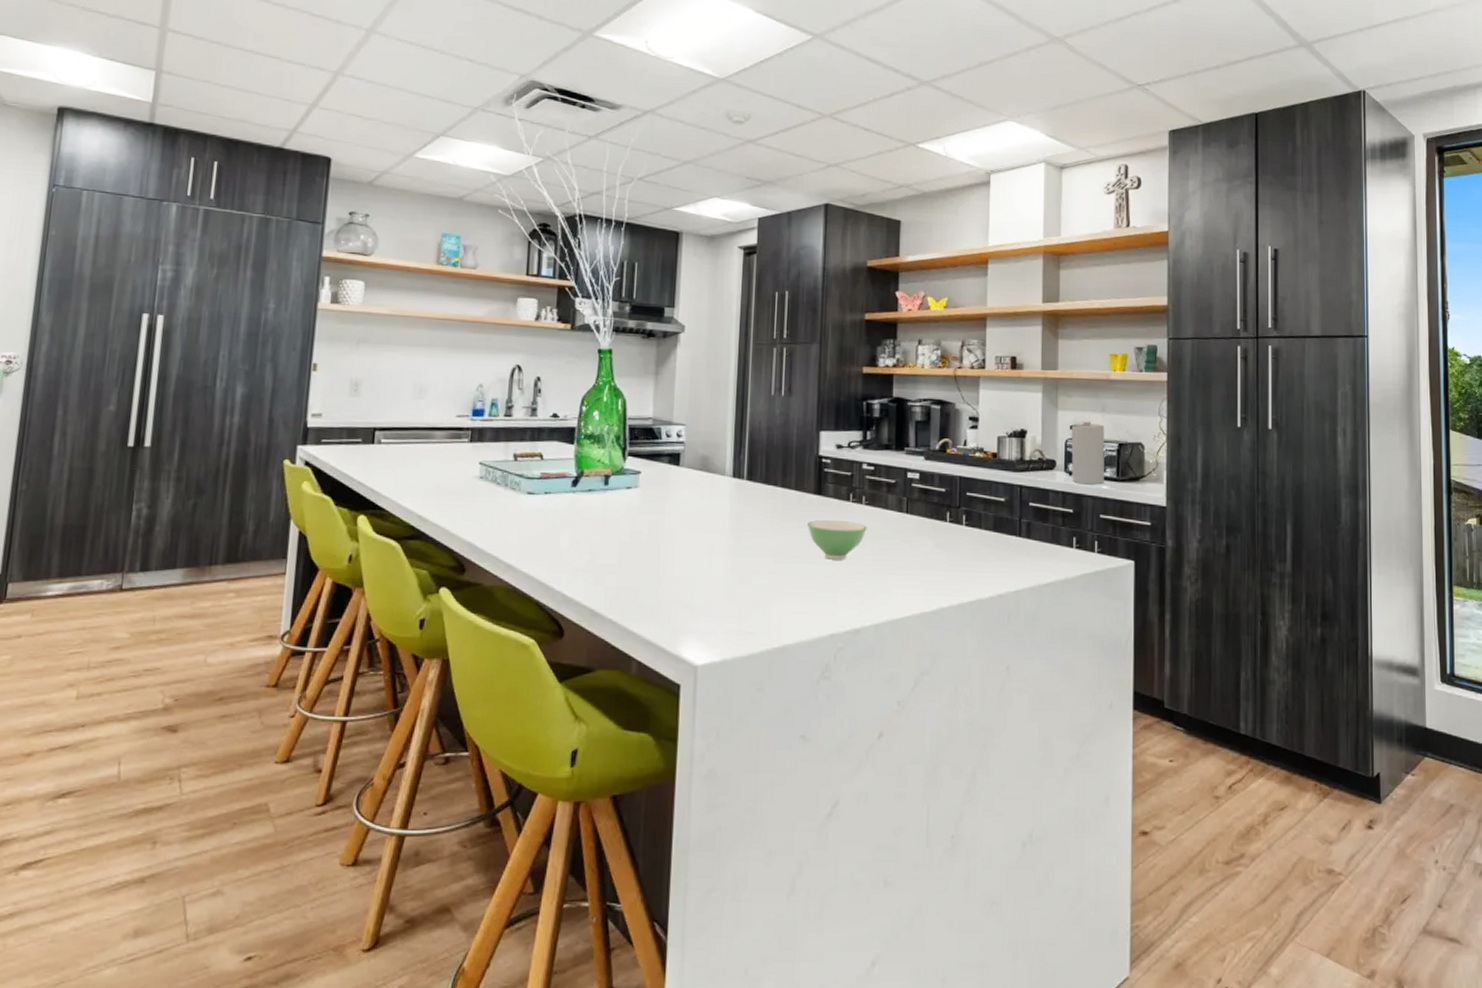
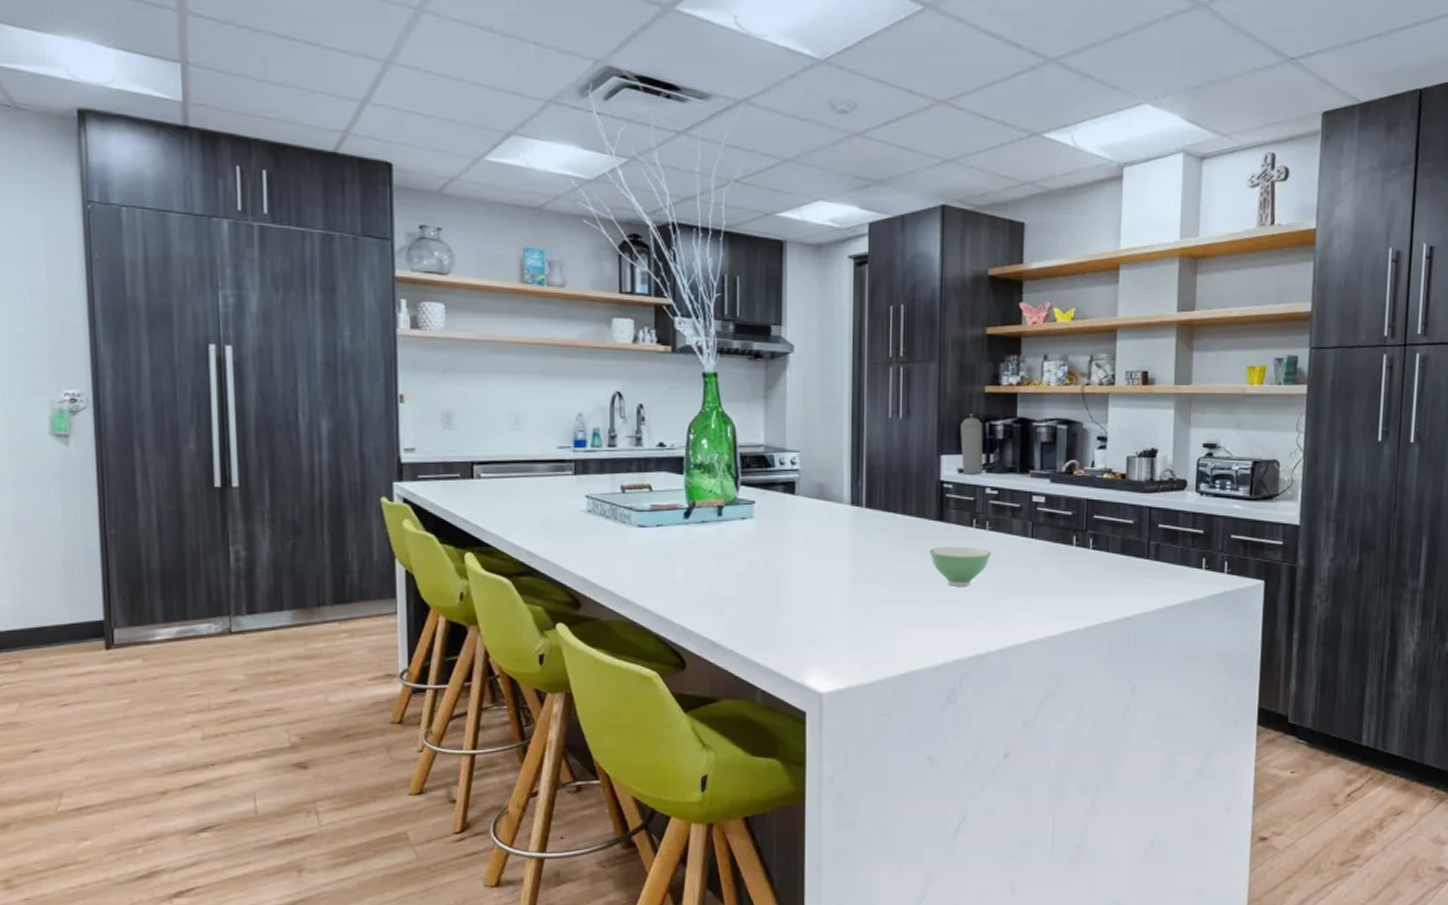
canister: none [839,393,861,452] -> present [960,414,983,476]
paper towel holder: present [1071,421,1105,485] -> none [1203,438,1239,505]

